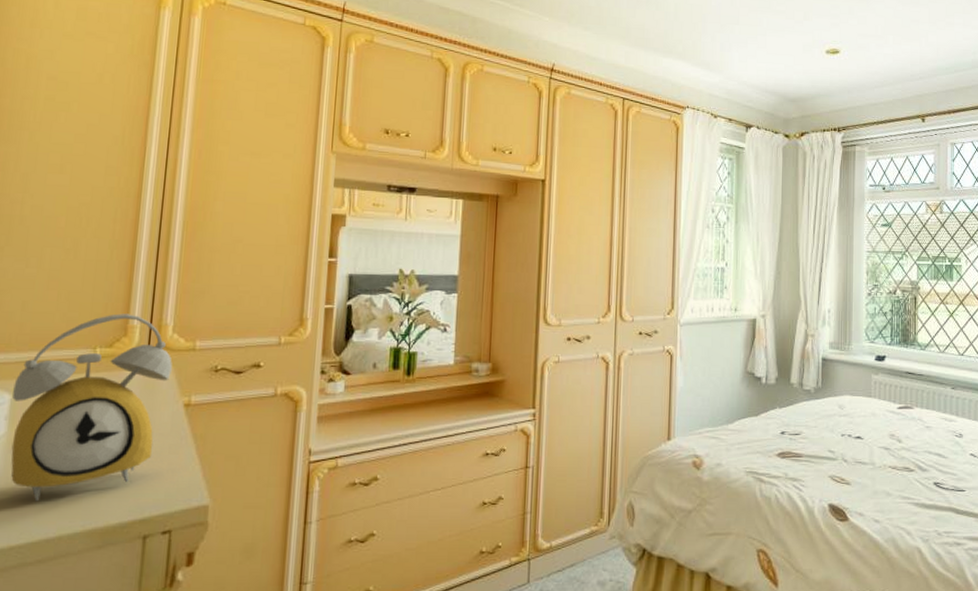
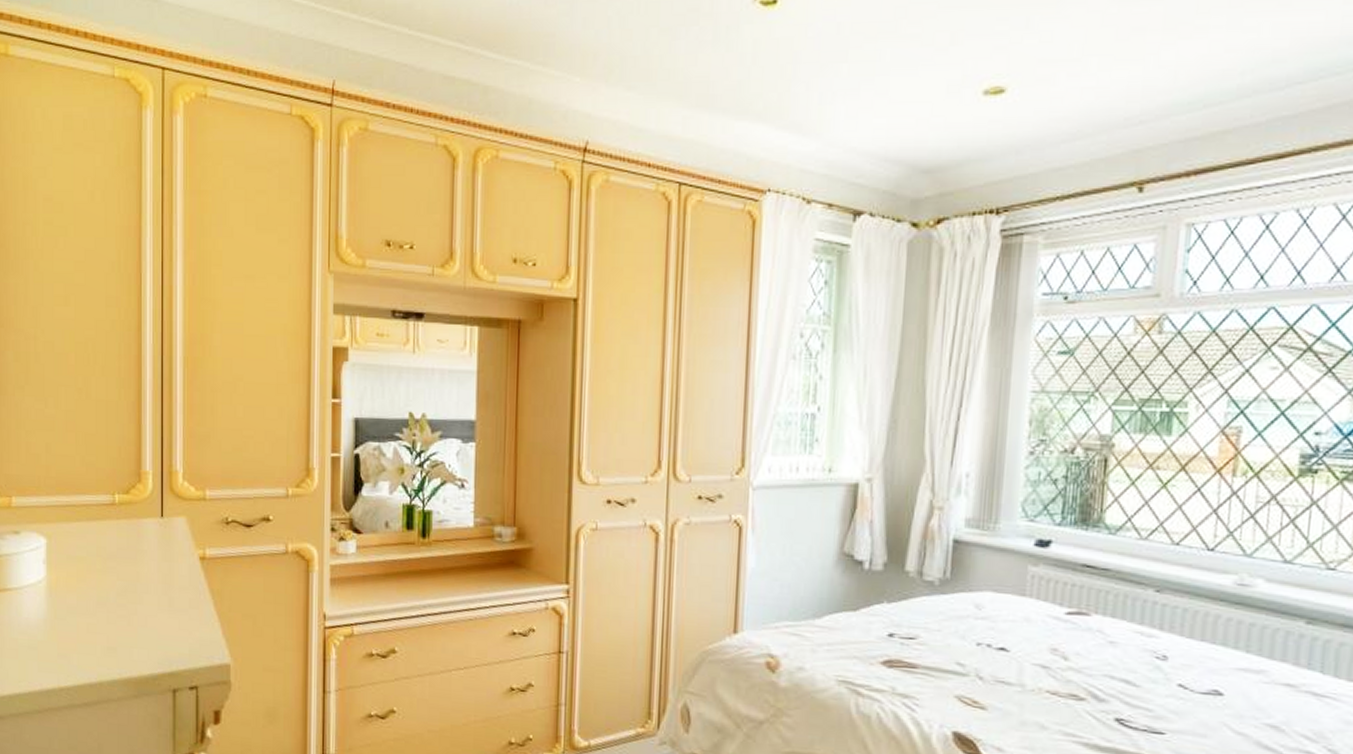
alarm clock: present [11,313,172,502] -> none [47,458,185,646]

